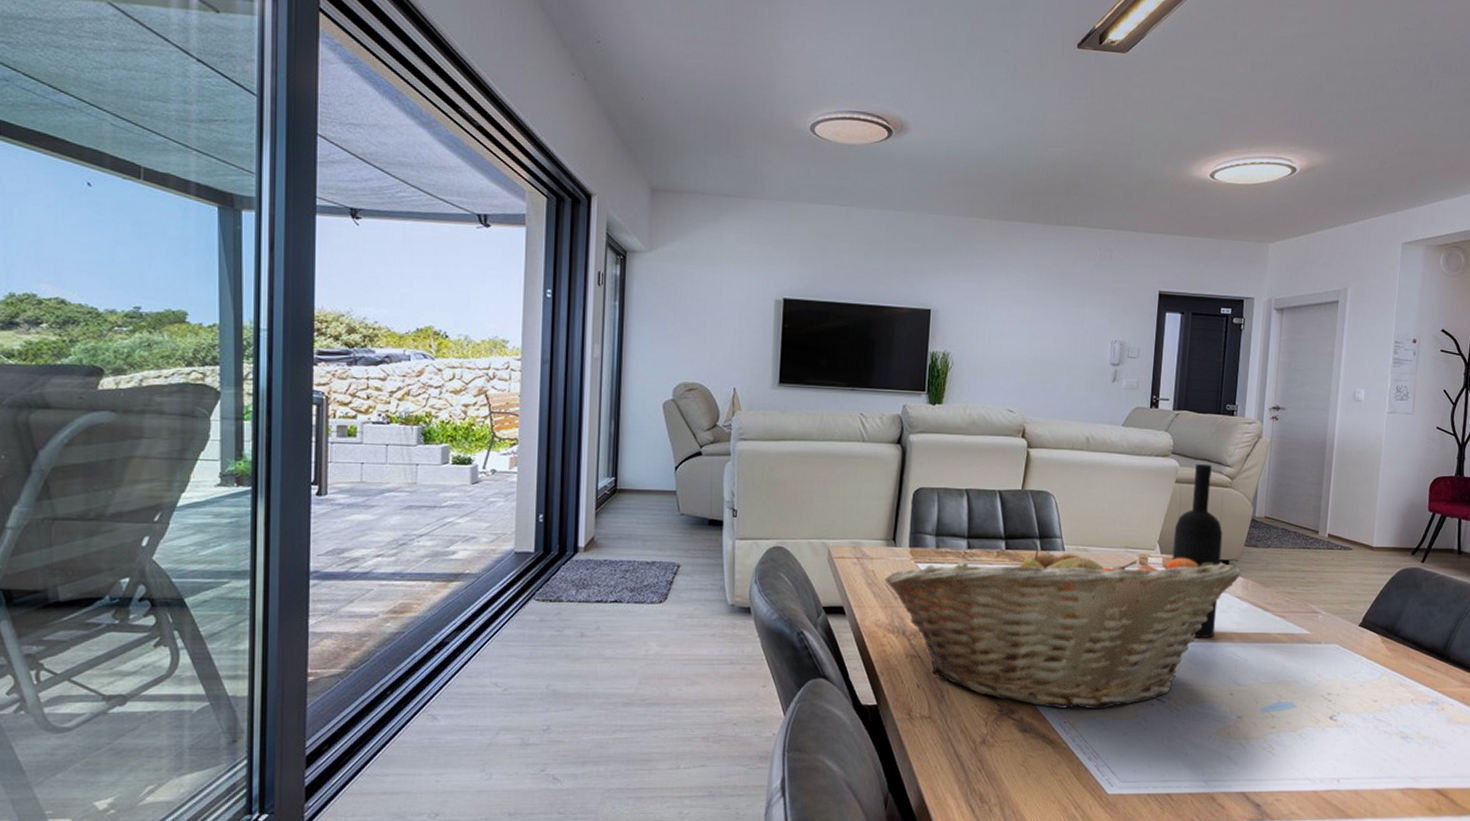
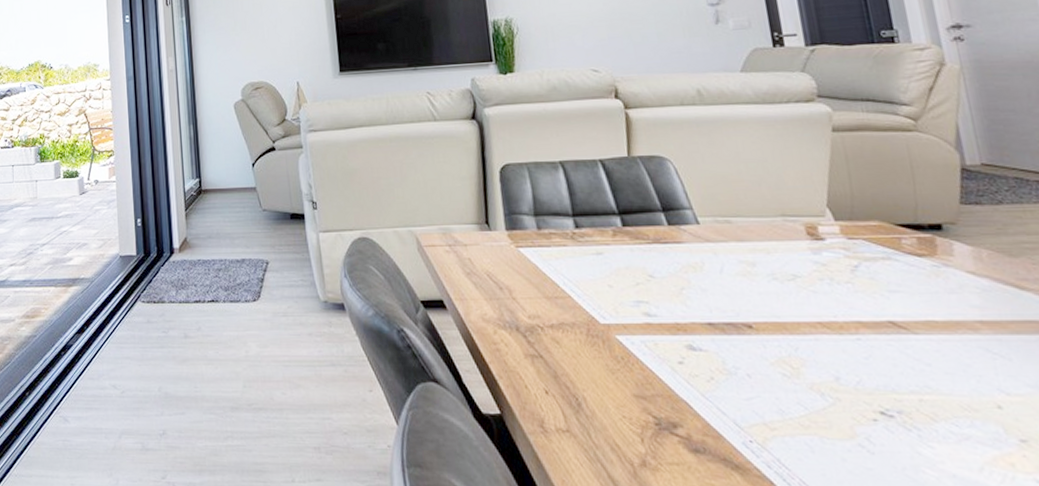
fruit basket: present [884,540,1242,710] -> none [484,214,967,426]
wine bottle: present [1172,463,1223,638] -> none [846,104,948,328]

